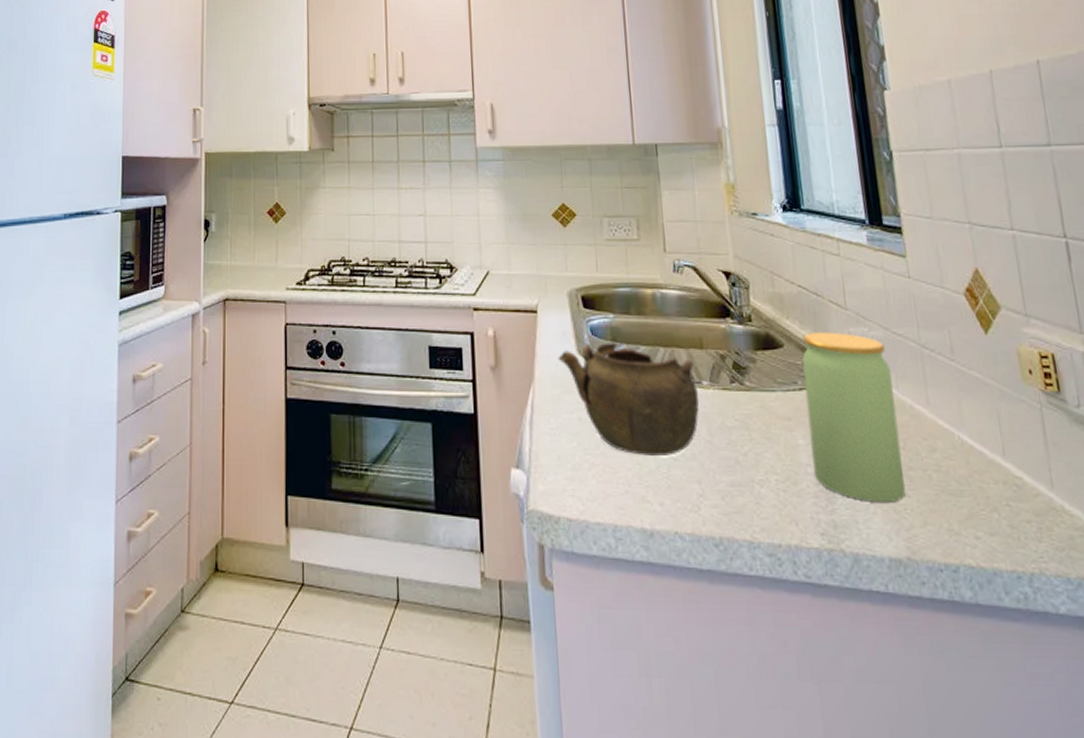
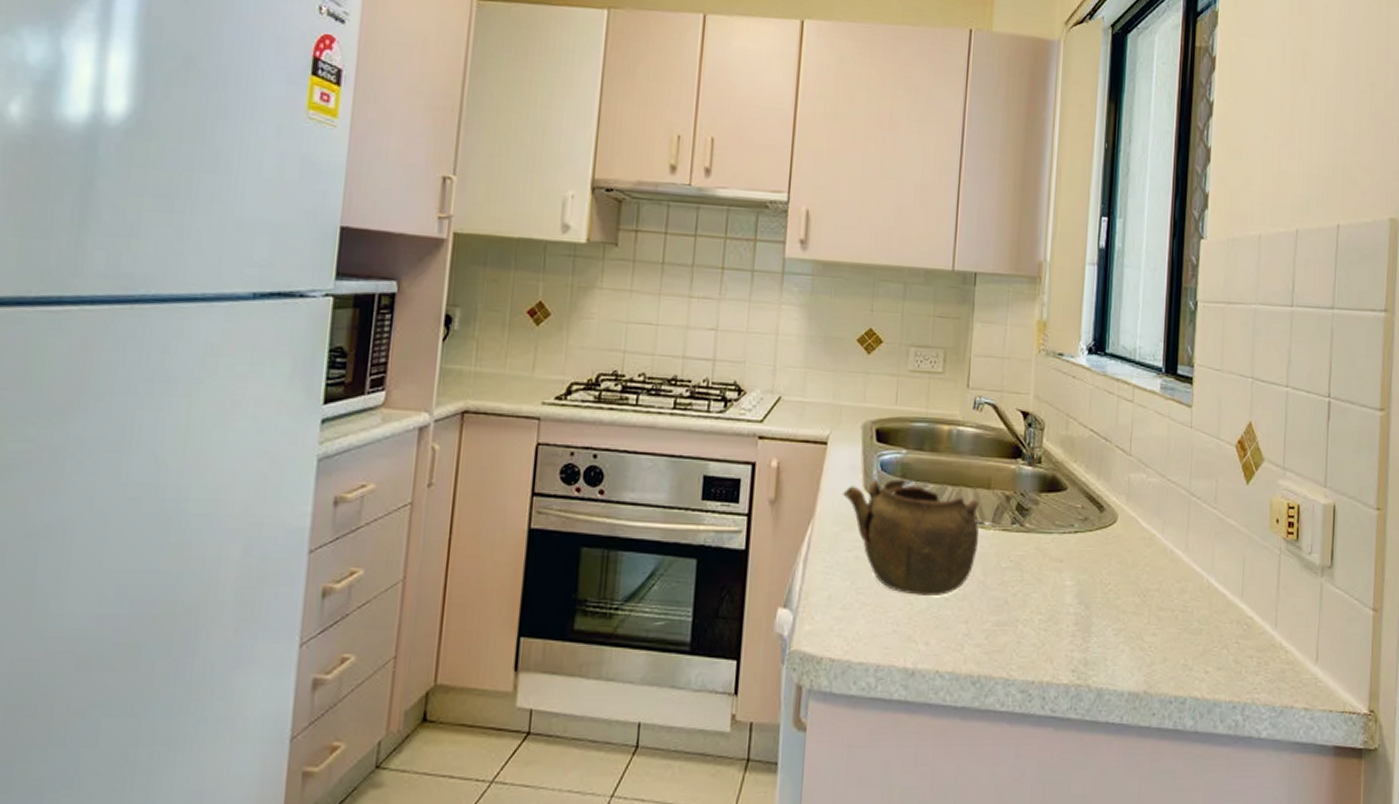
jar: present [801,332,906,502] -> none [1075,477,1160,640]

